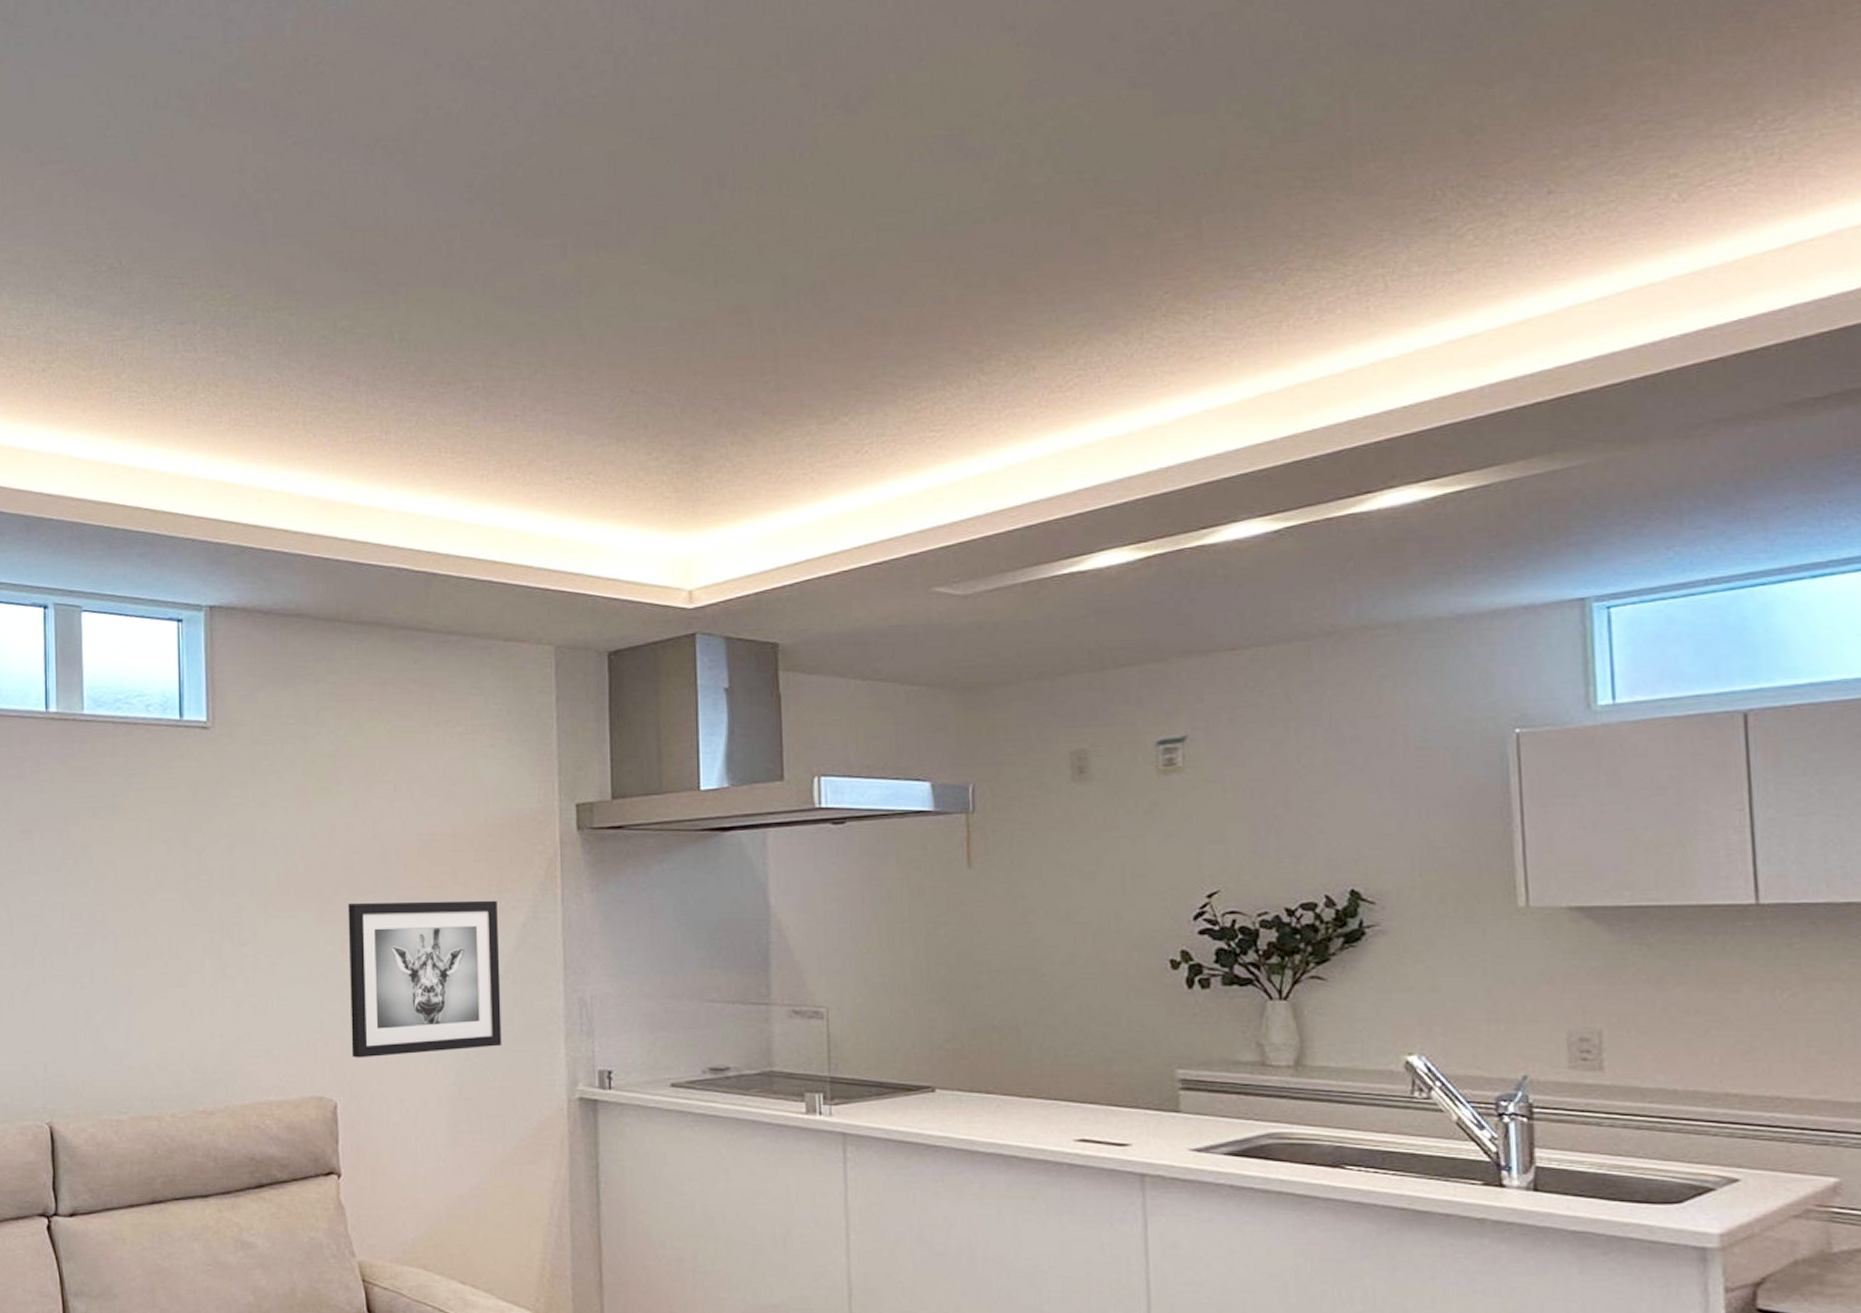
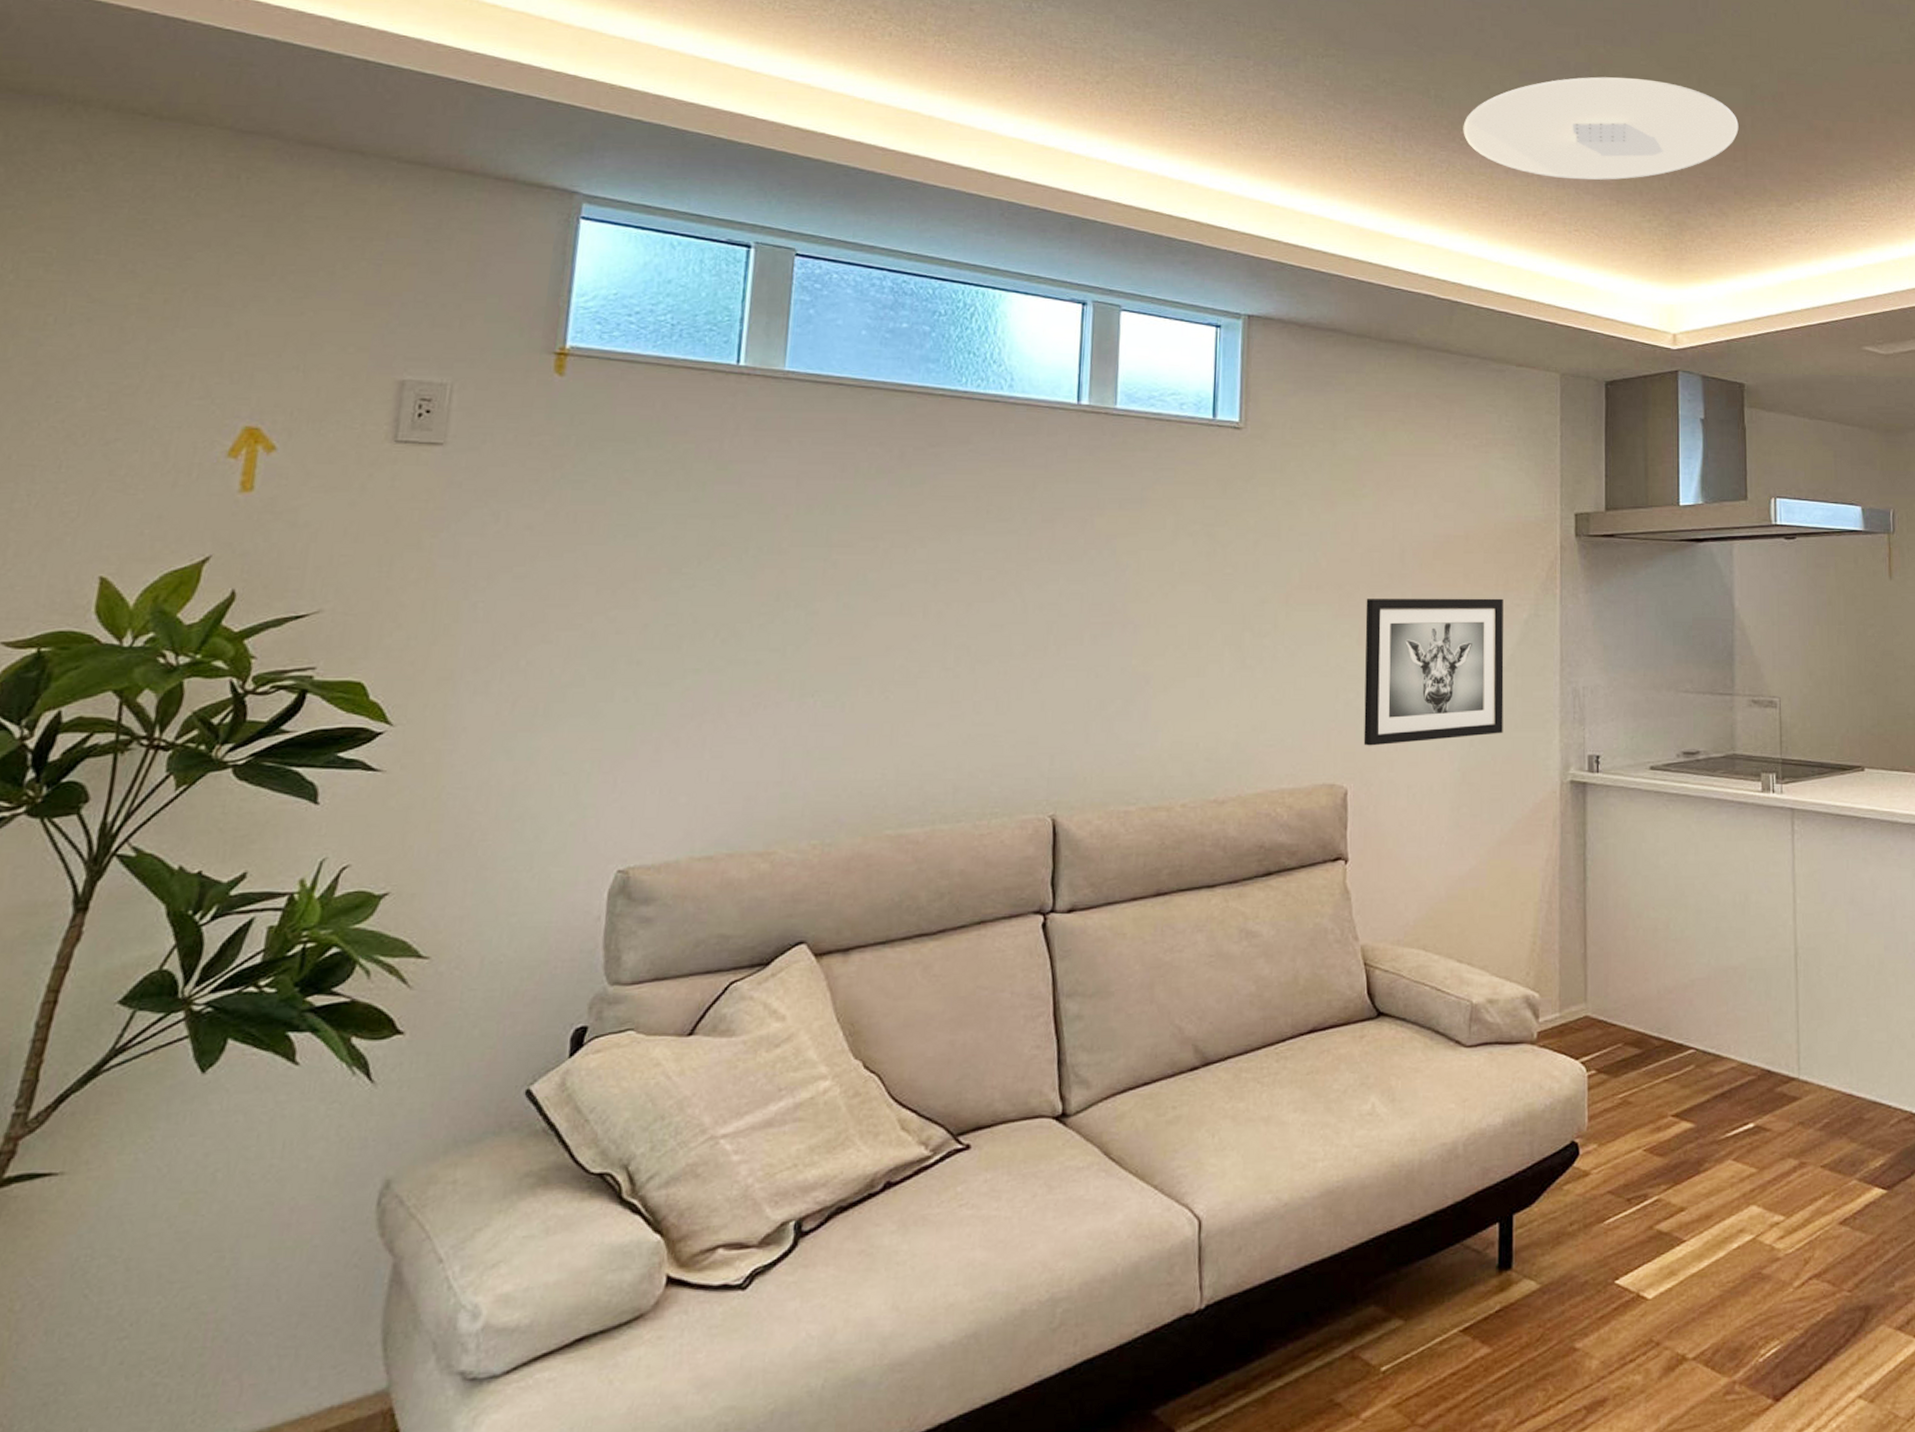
ceiling light: none [433,287,767,419] -> present [1463,76,1739,180]

